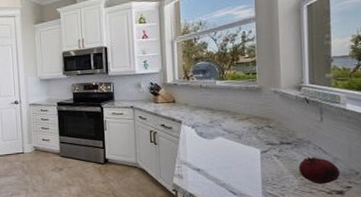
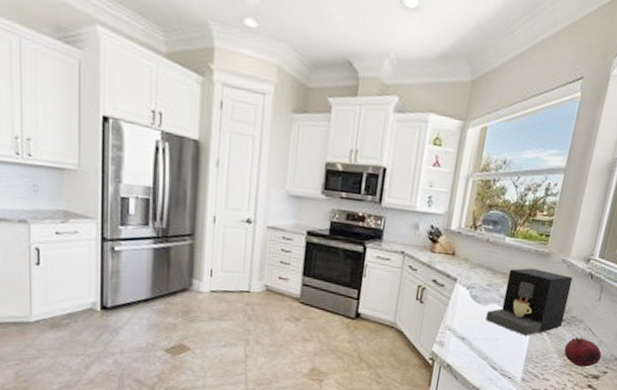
coffee maker: none [215,102,291,161] -> present [485,268,573,336]

